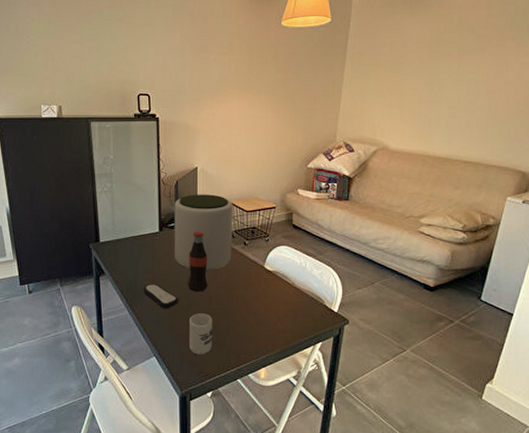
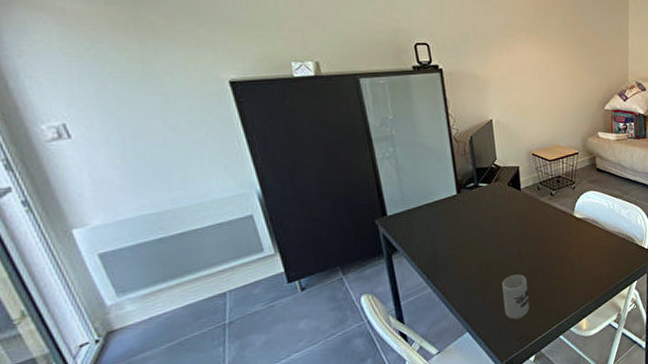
remote control: present [143,284,179,309] -> none [446,252,488,278]
plant pot: present [174,194,233,271] -> none [471,147,539,230]
bottle: present [188,231,208,292] -> none [493,187,518,253]

